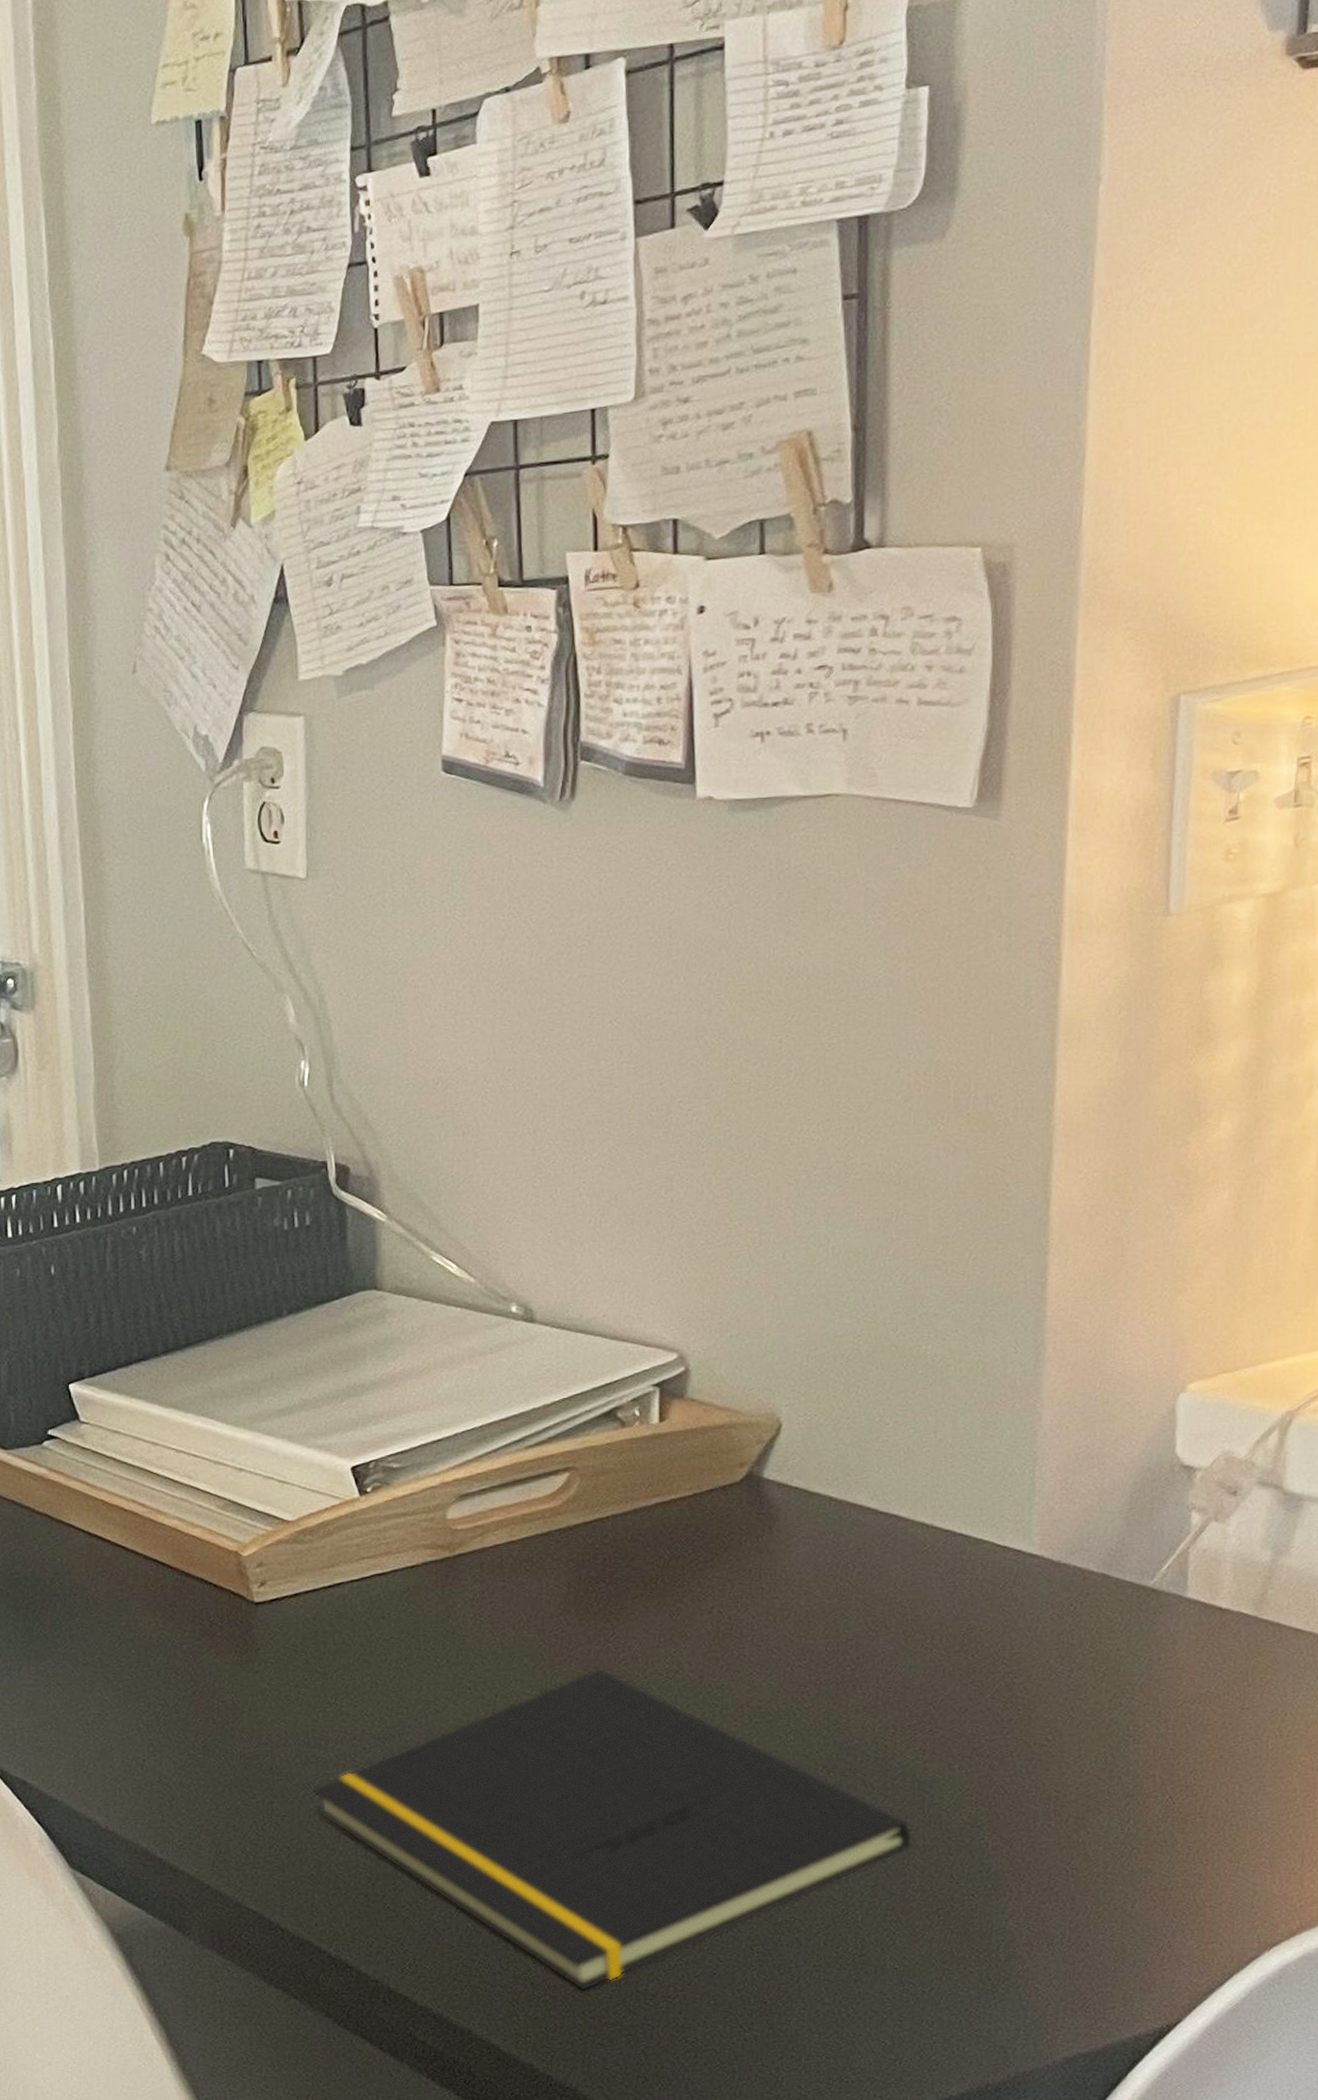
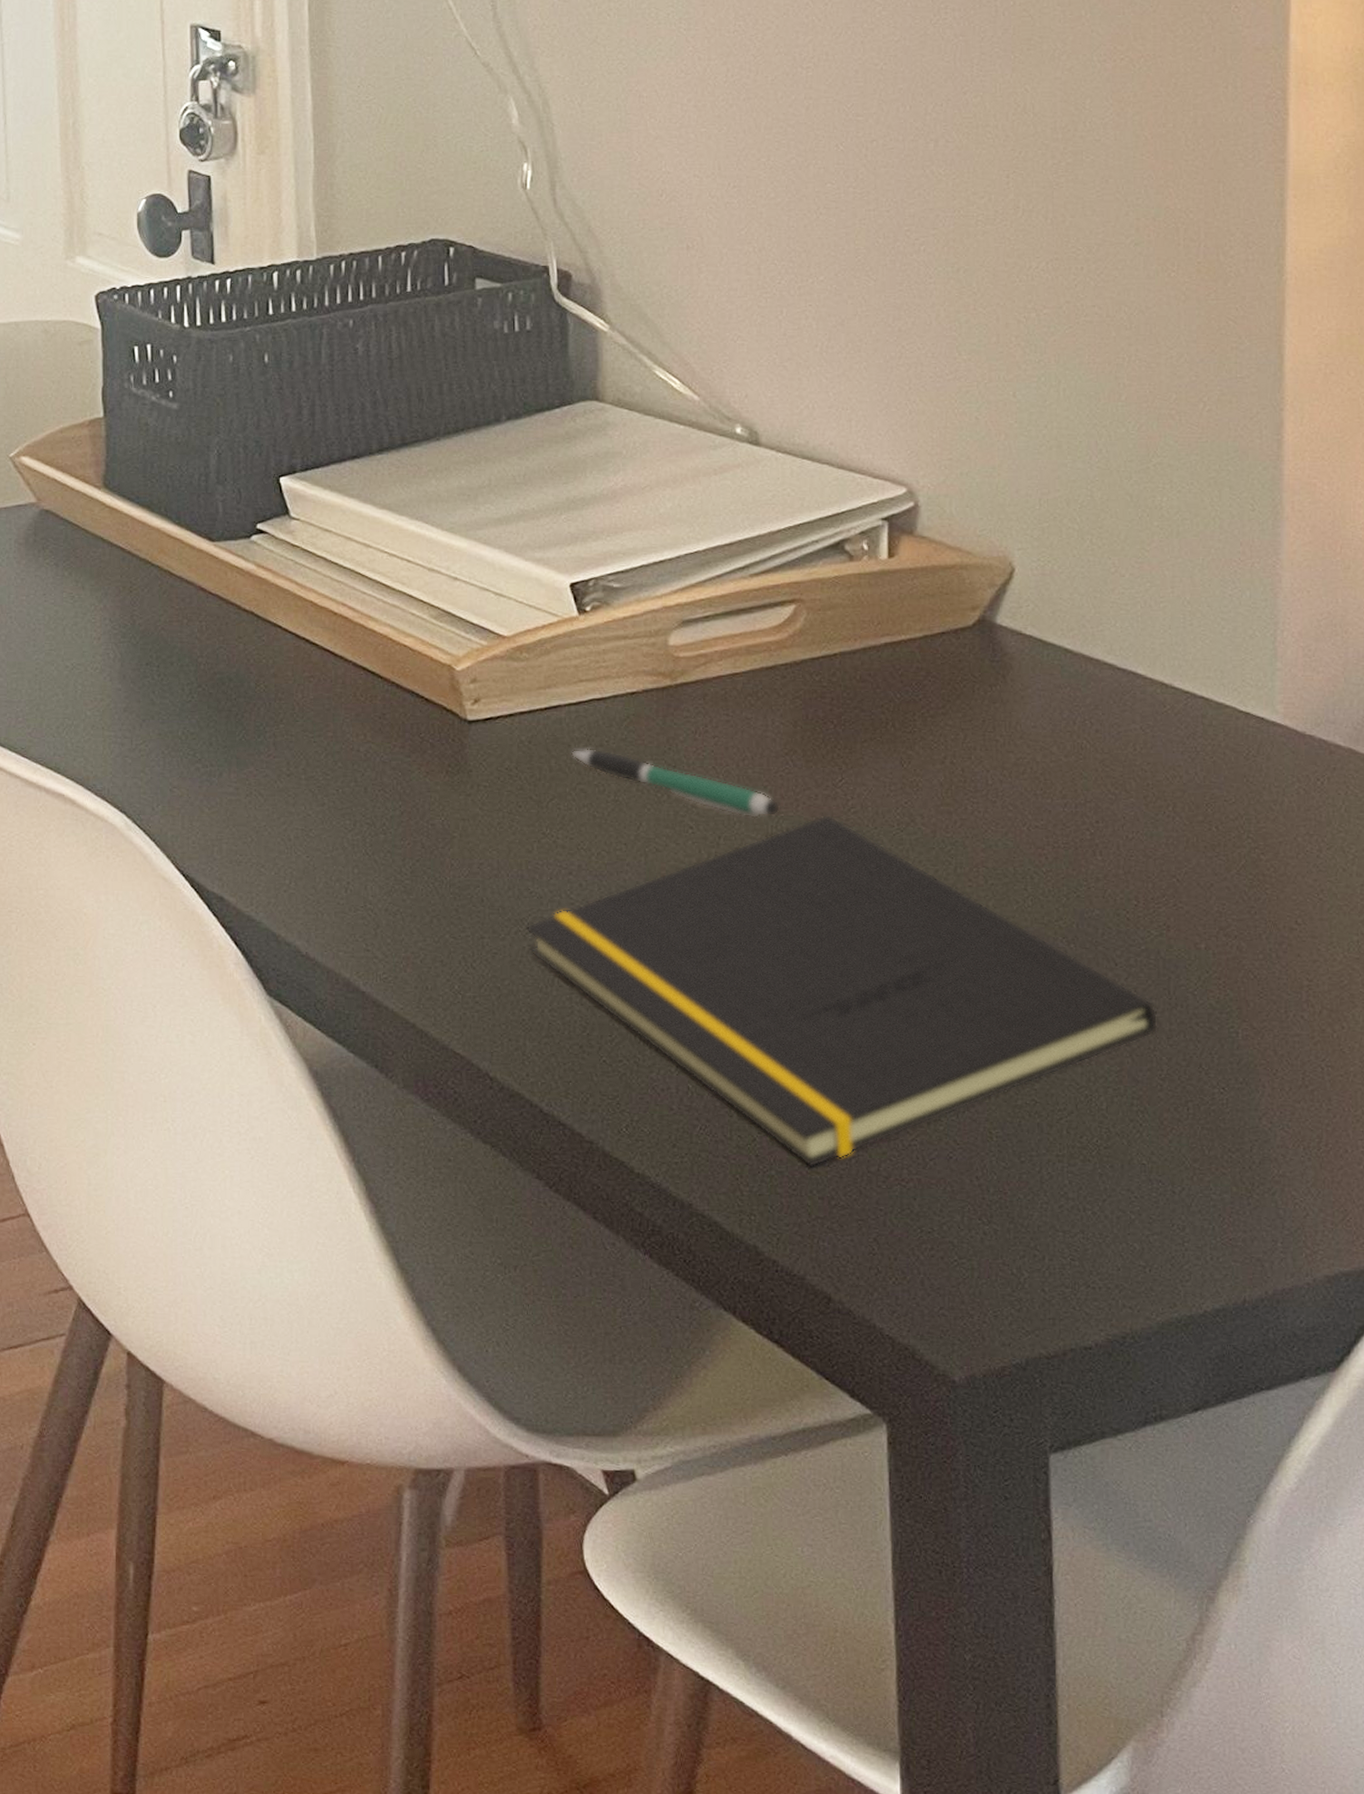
pen: none [354,1620,555,1677] -> present [571,748,781,819]

